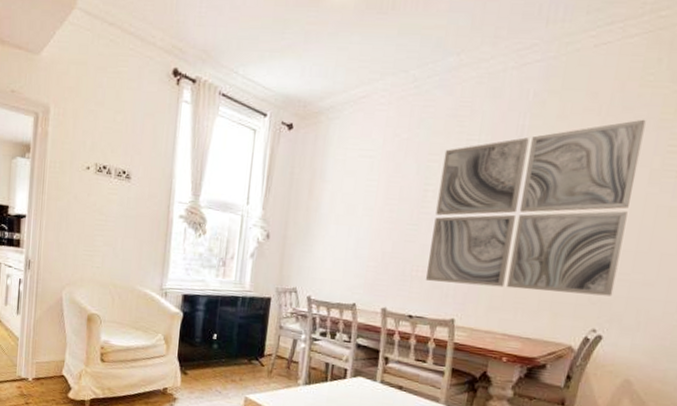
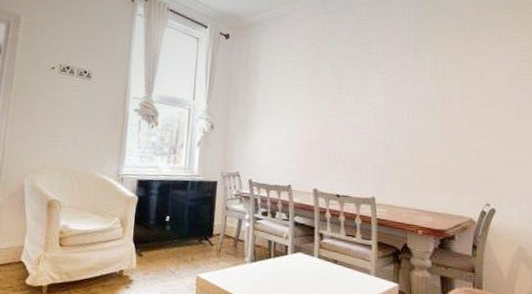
wall art: present [426,119,646,296] -> none [348,35,499,175]

